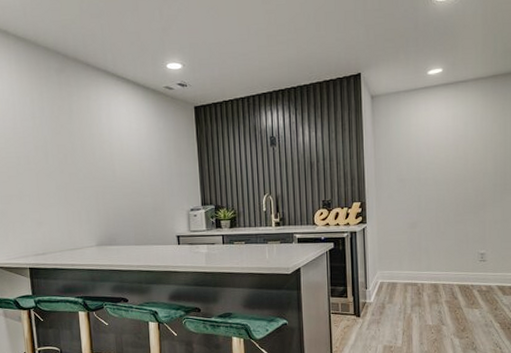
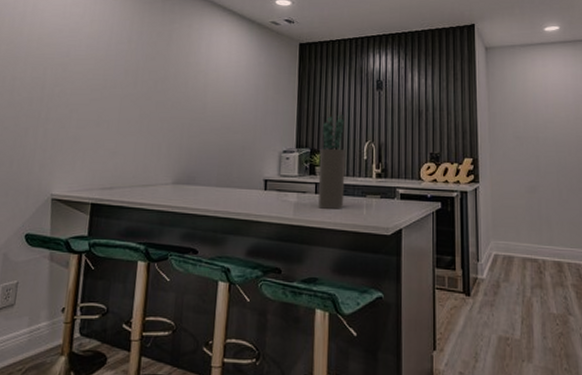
vase: none [223,170,249,256] -> present [318,112,346,209]

